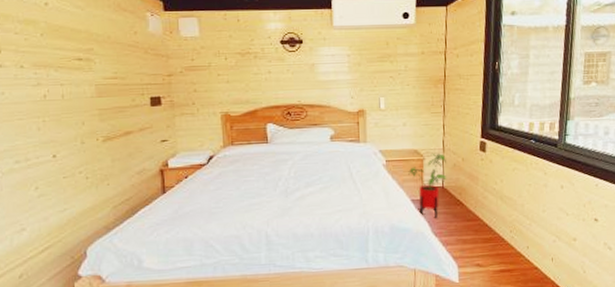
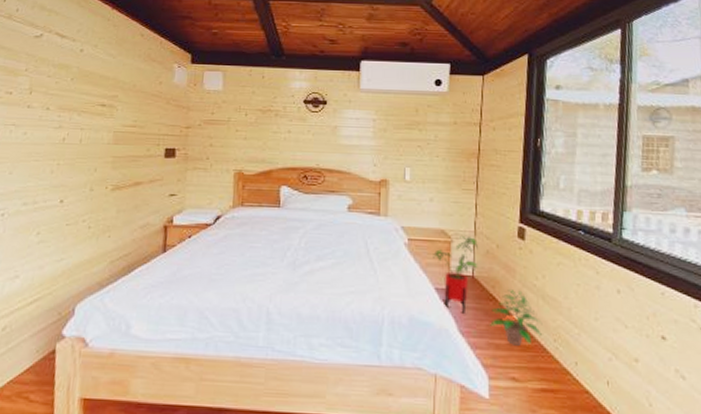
potted plant: none [458,194,501,239] -> present [490,290,543,346]

